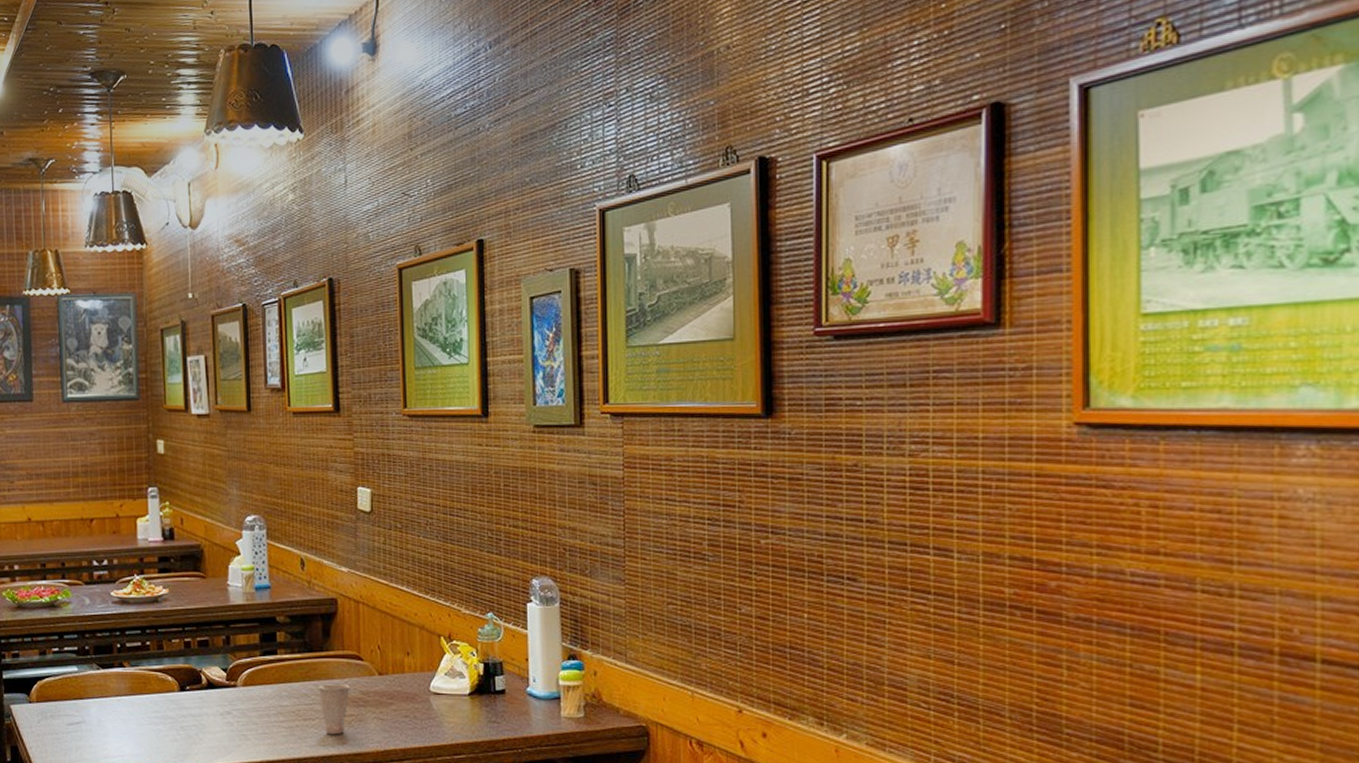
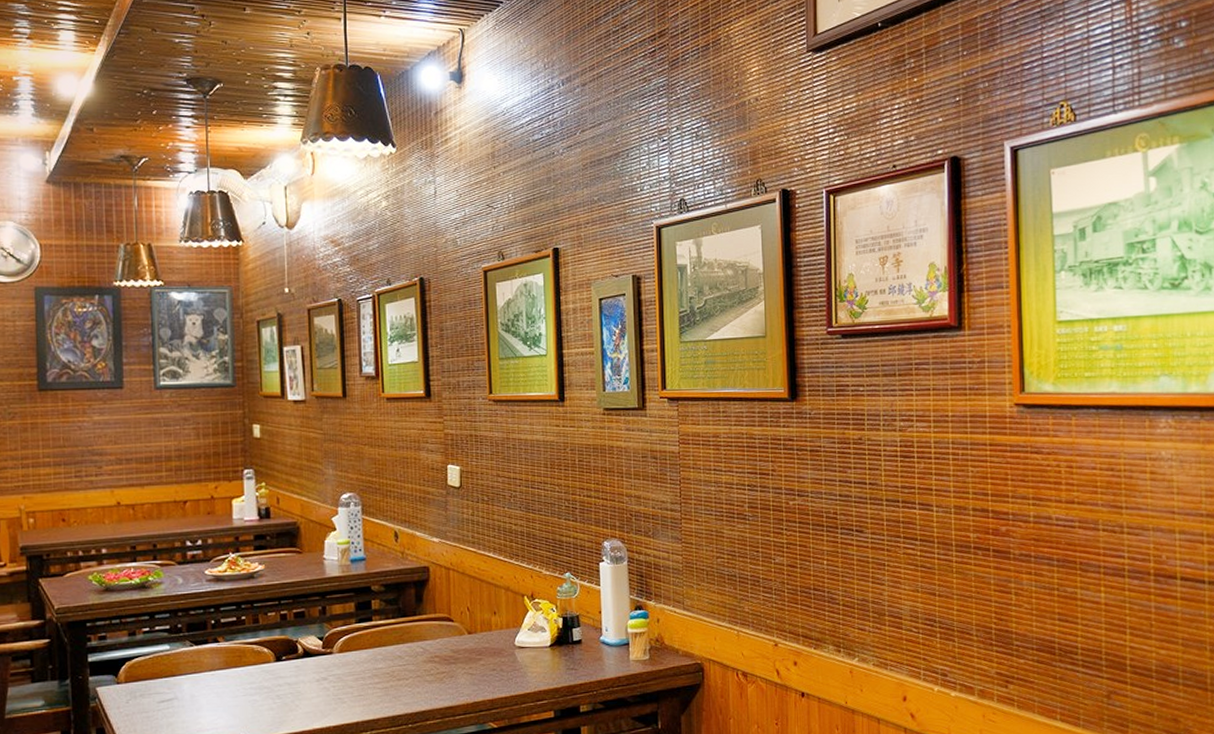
cup: present [317,684,350,735] -> none [411,645,442,692]

